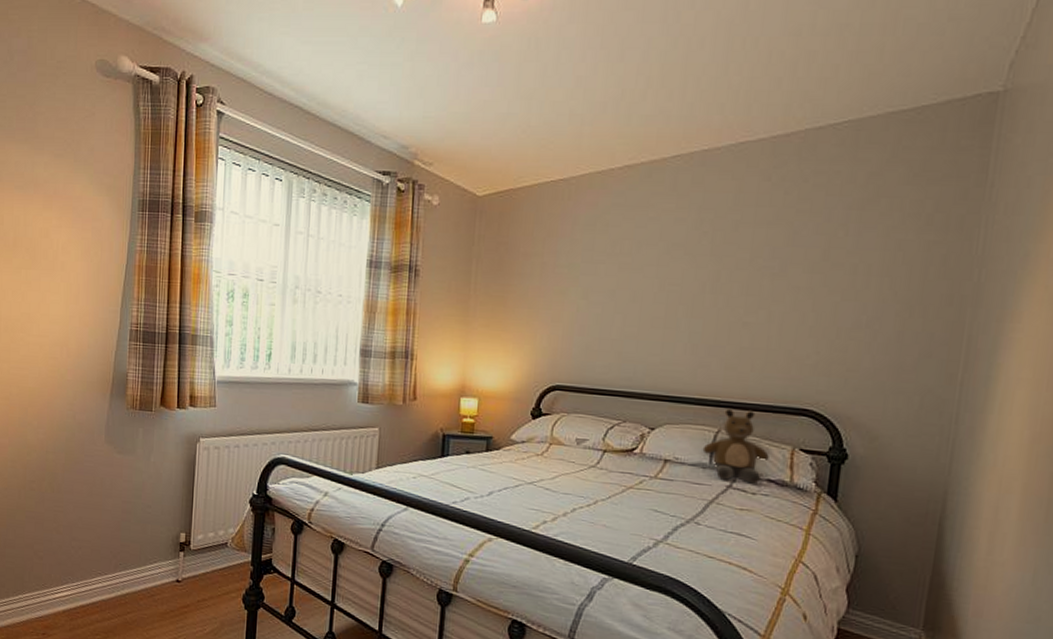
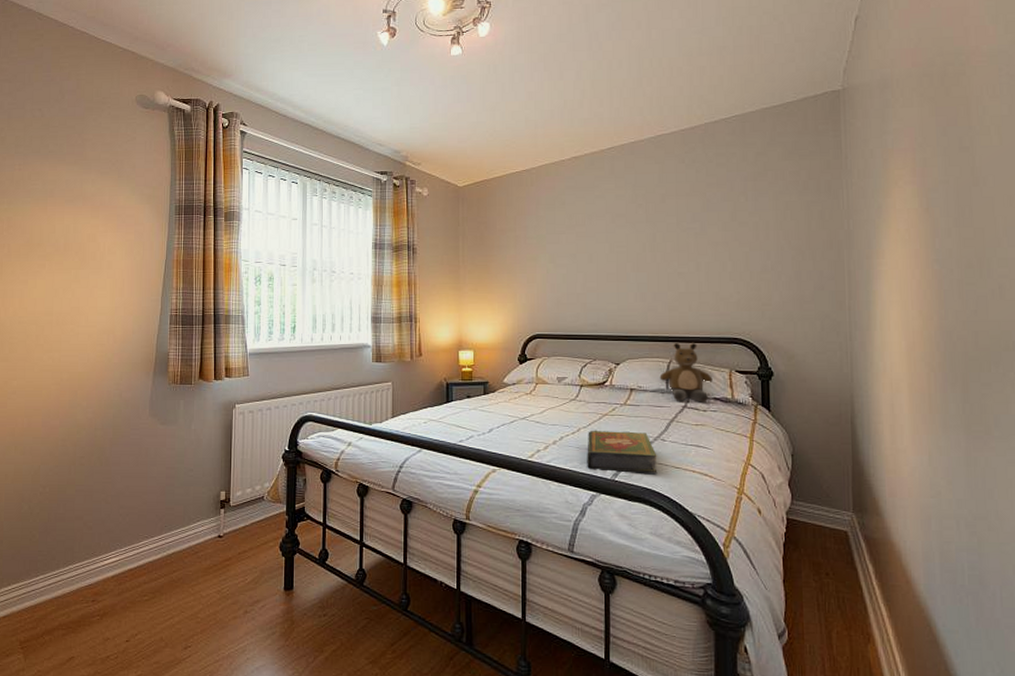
book: none [601,504,688,561] -> present [587,430,658,473]

